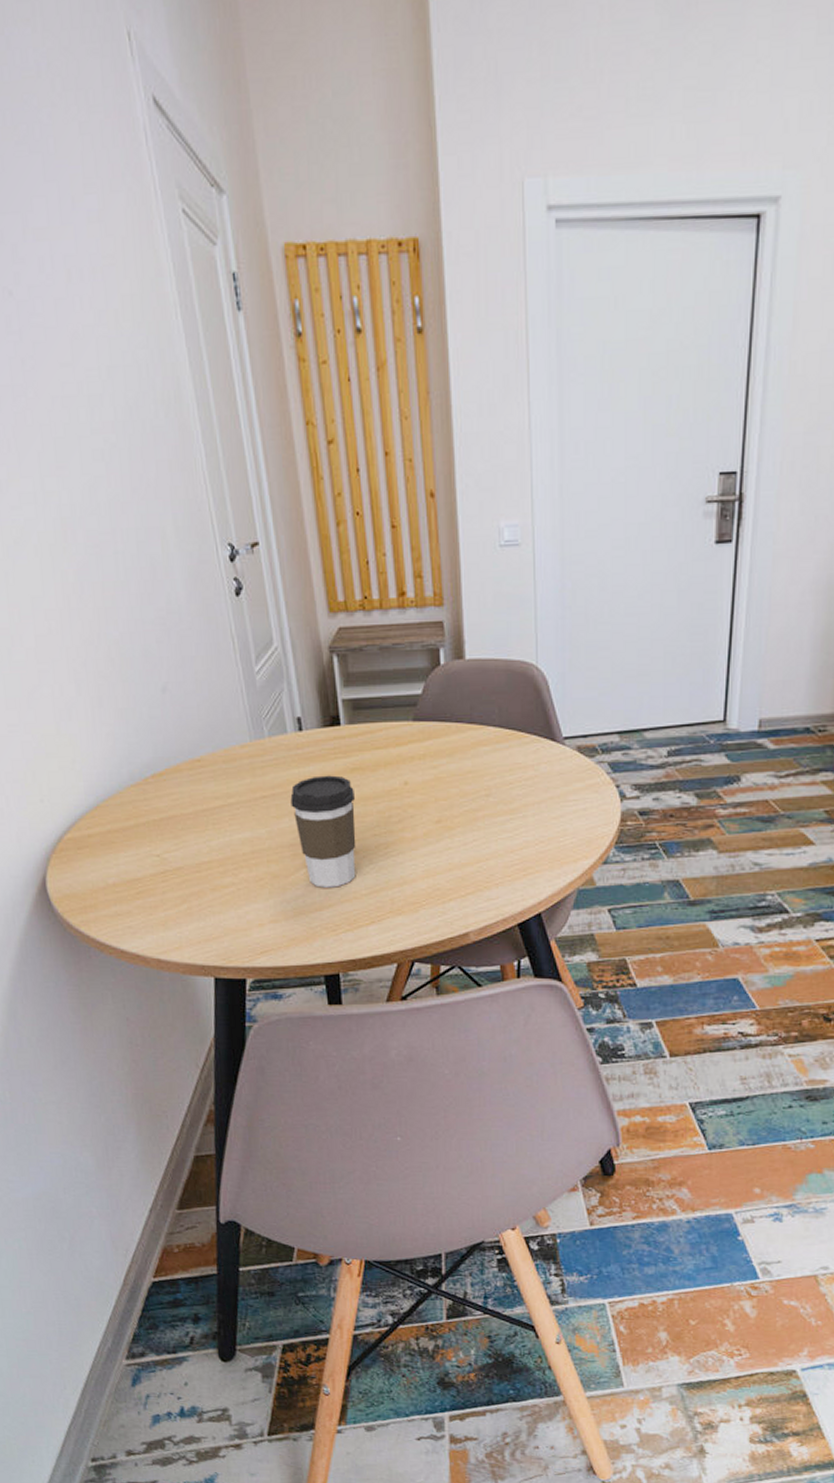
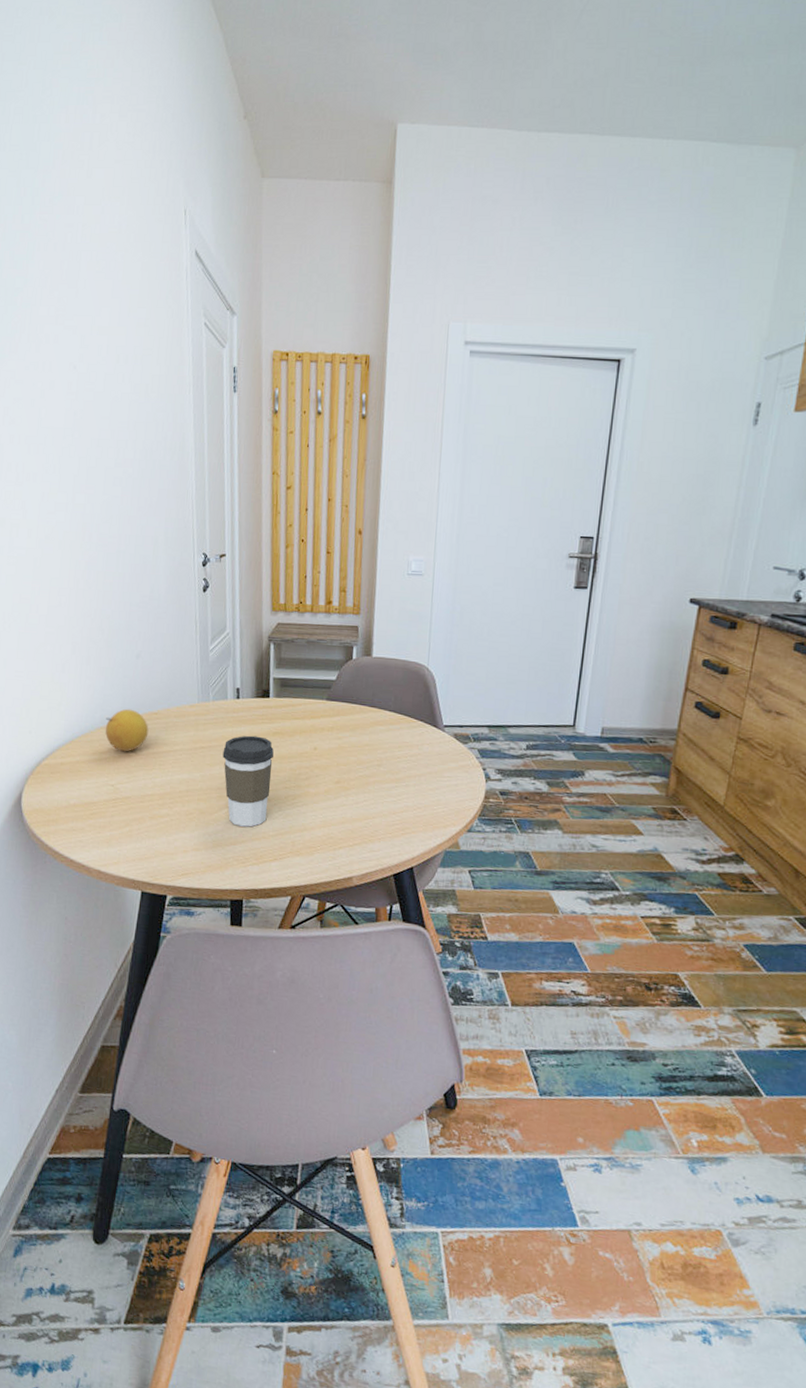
fruit: none [135,758,193,813] -> present [105,708,149,752]

